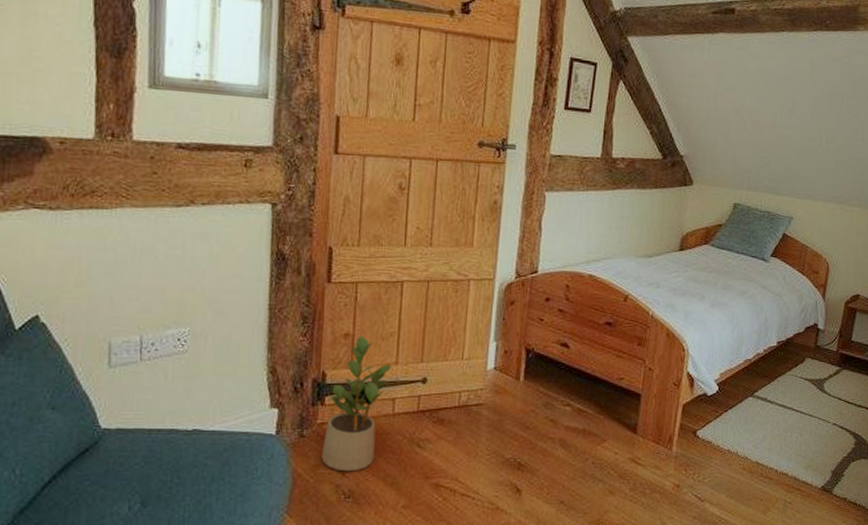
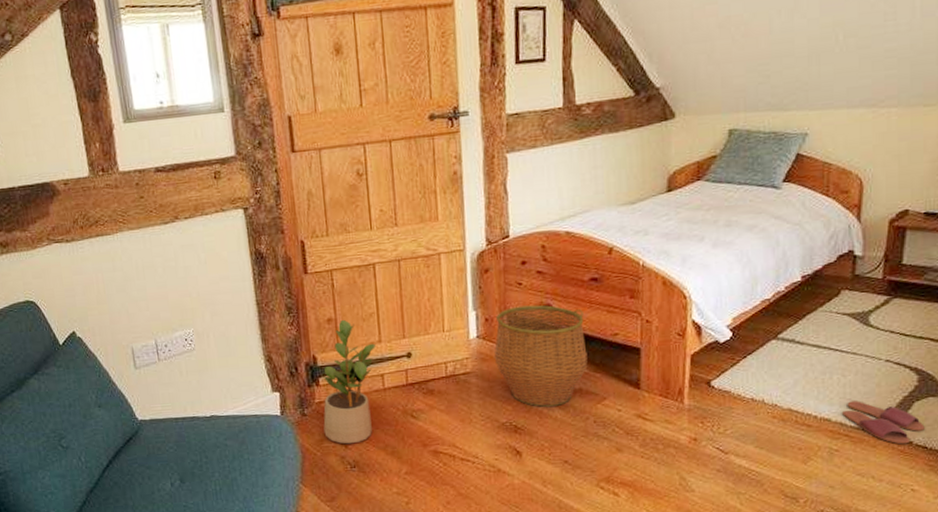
basket: none [507,342,596,445] -> present [494,304,588,407]
slippers: none [797,458,857,500] -> present [842,401,925,445]

